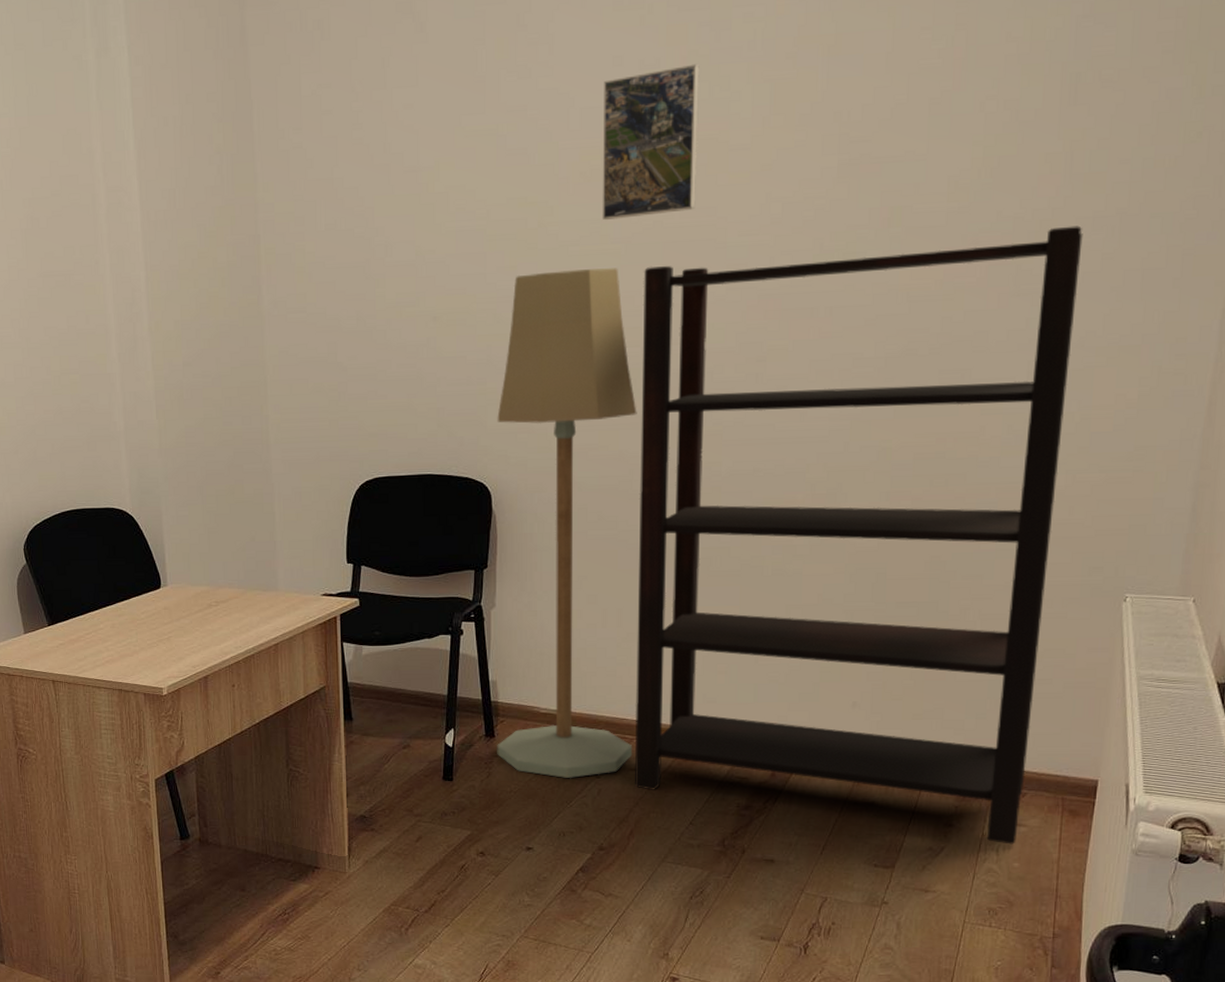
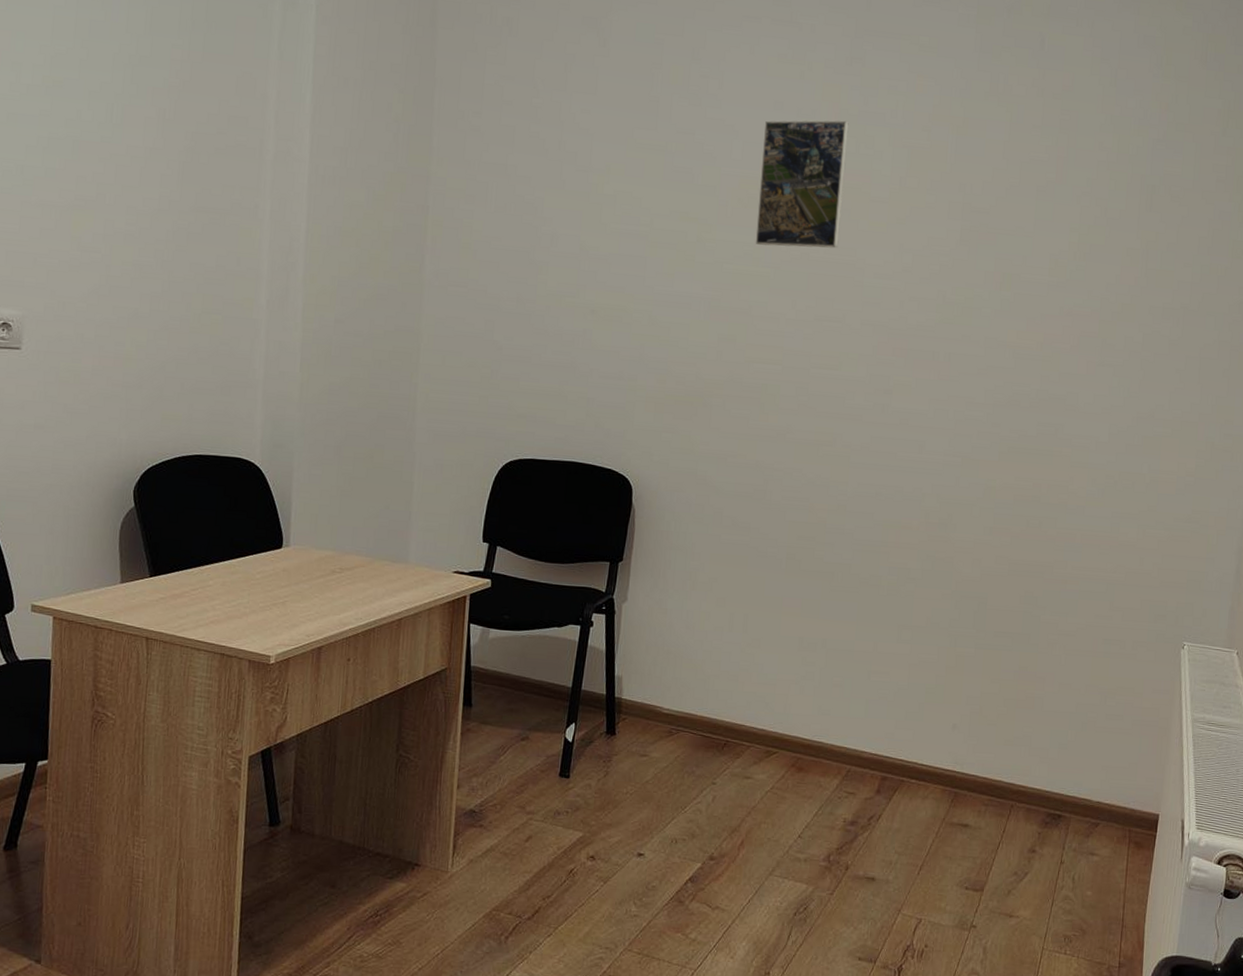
floor lamp: present [497,268,637,778] -> none [616,282,775,783]
bookshelf: present [635,225,1083,844] -> none [749,293,1155,873]

